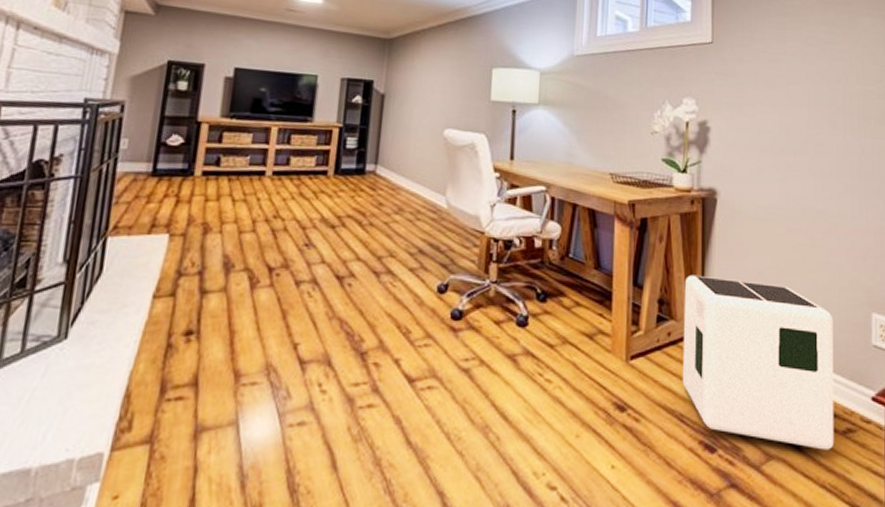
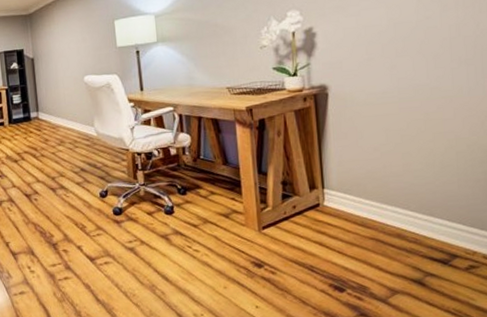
air purifier: present [682,274,834,450] -> none [304,157,457,284]

